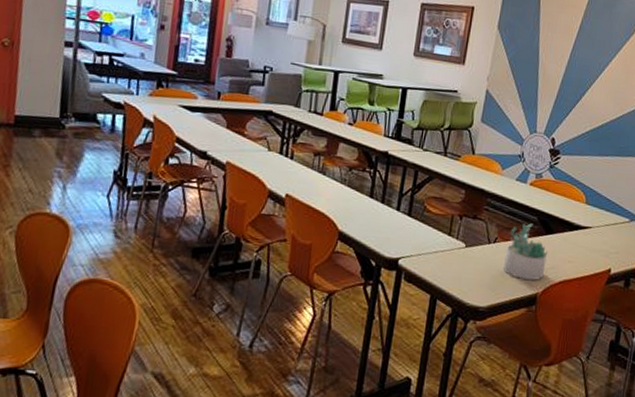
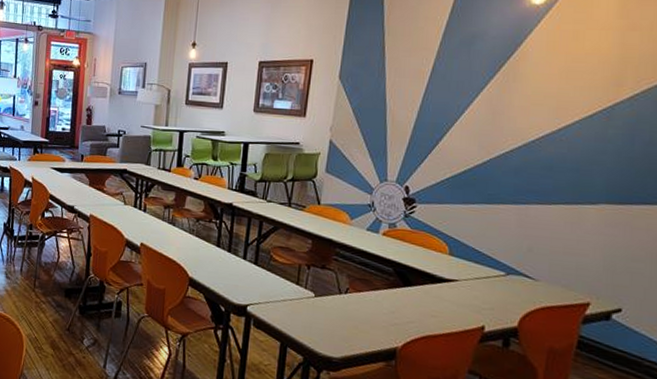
succulent plant: present [502,223,548,280] -> none [356,274,407,334]

